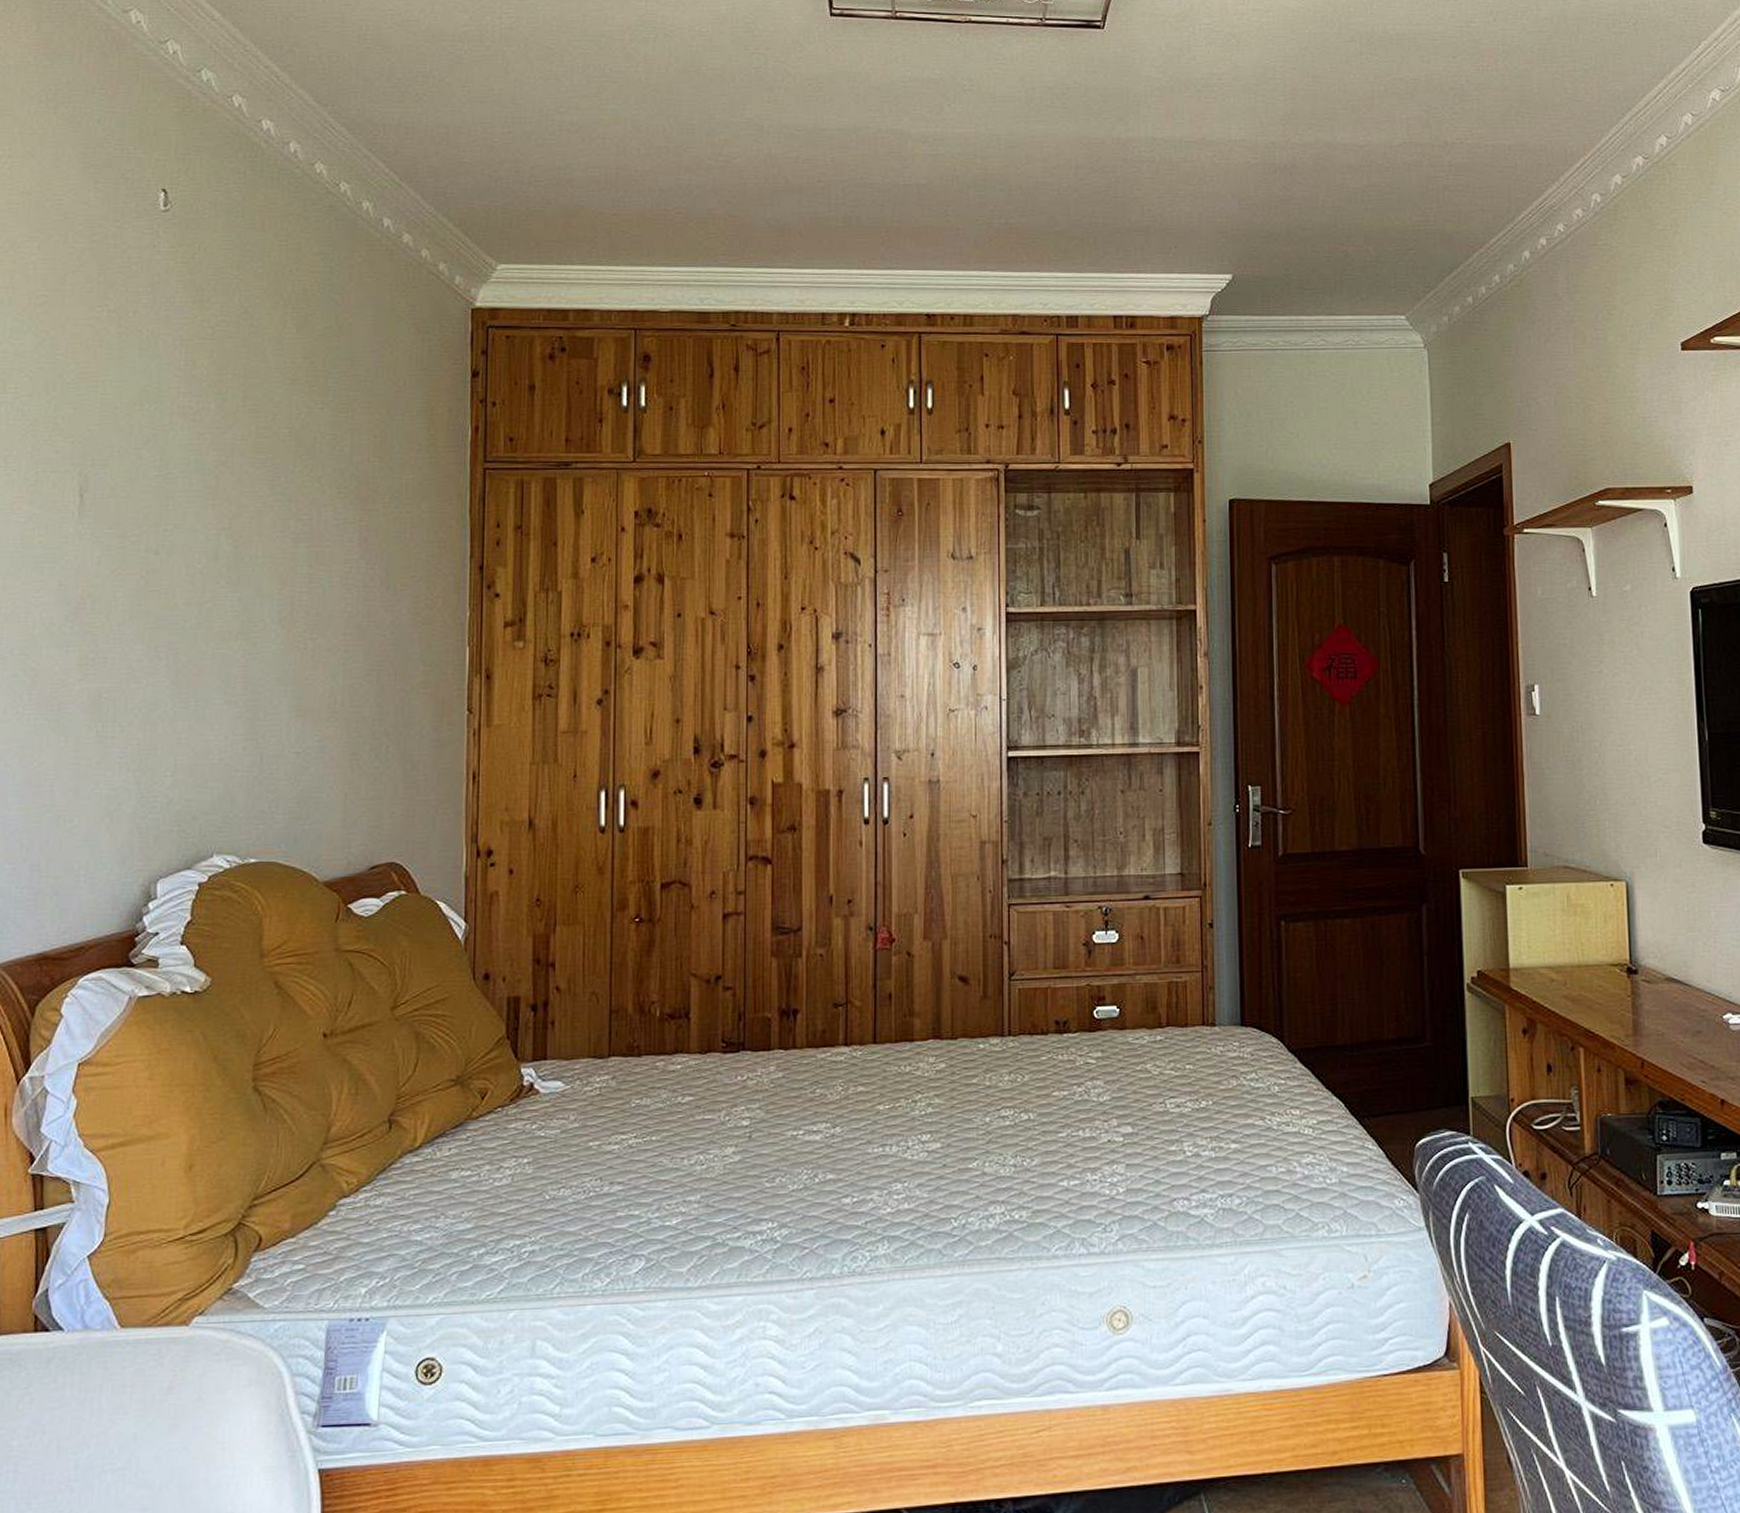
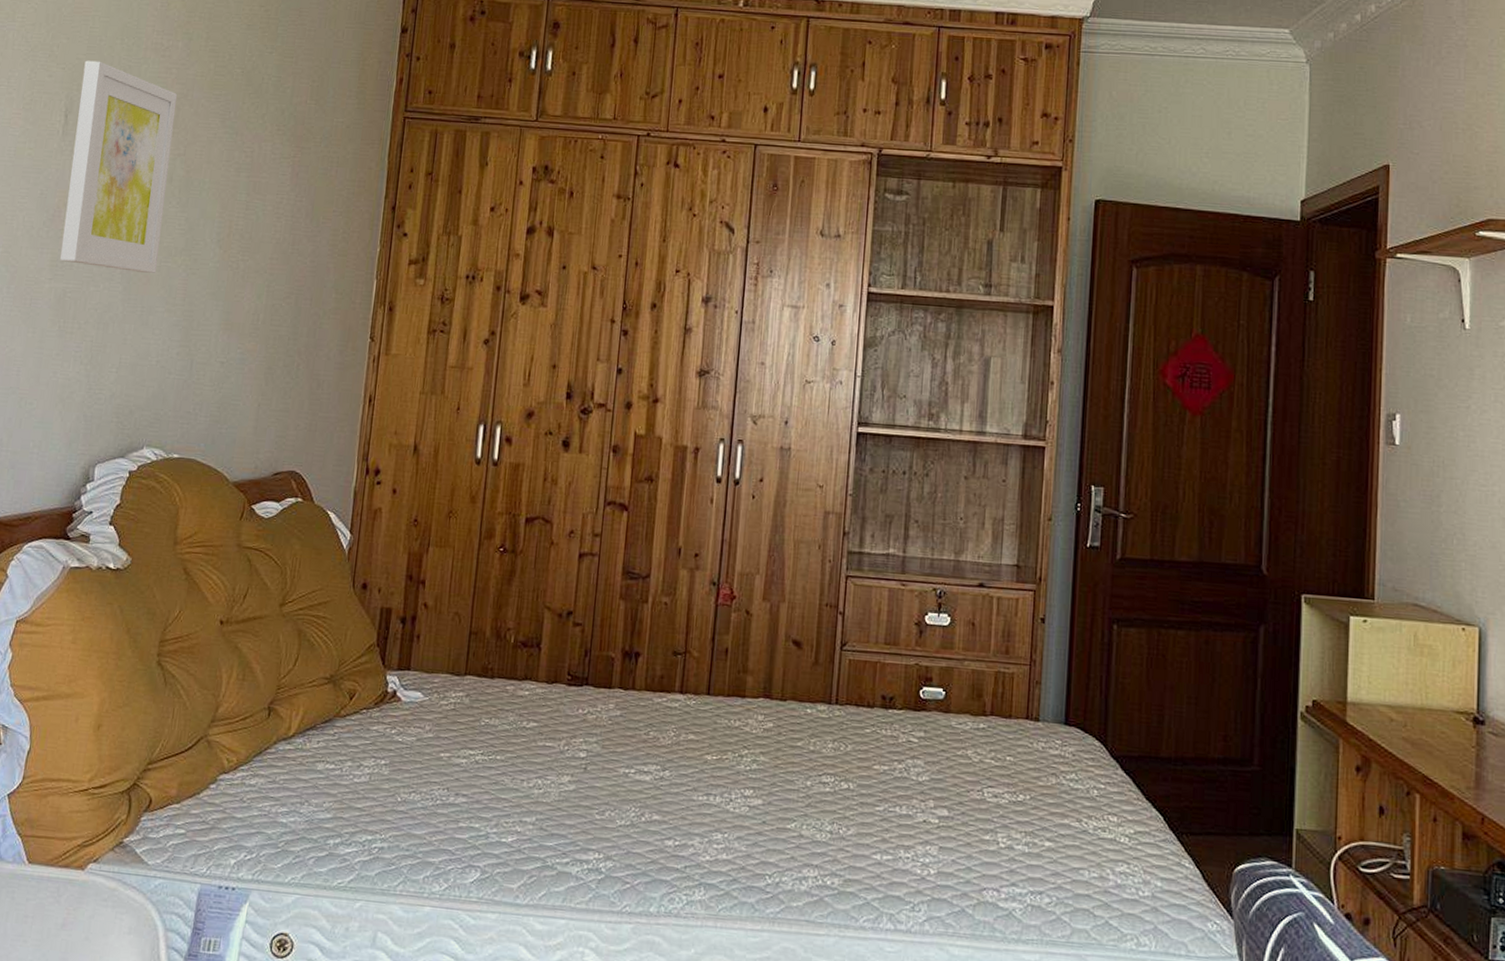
wall art: none [90,431,215,663] -> present [60,60,178,273]

